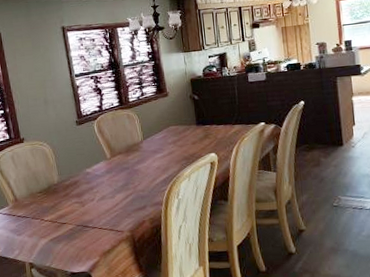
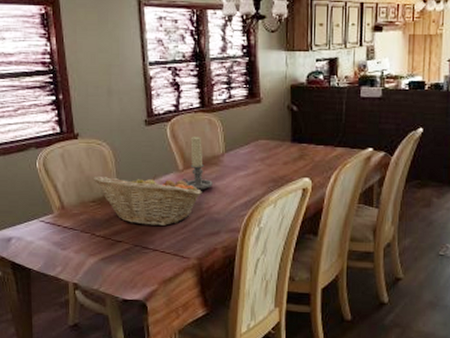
fruit basket: none [39,164,128,208] -> present [94,174,202,227]
candle holder: none [110,129,136,174] -> present [181,136,213,191]

